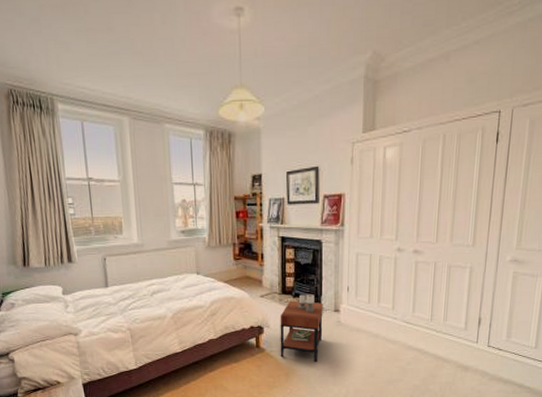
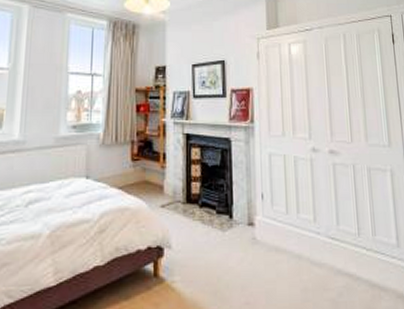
side table: present [280,294,323,362] -> none [184,203,236,296]

